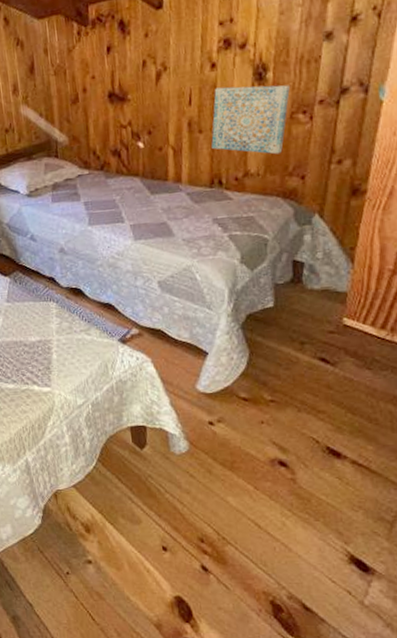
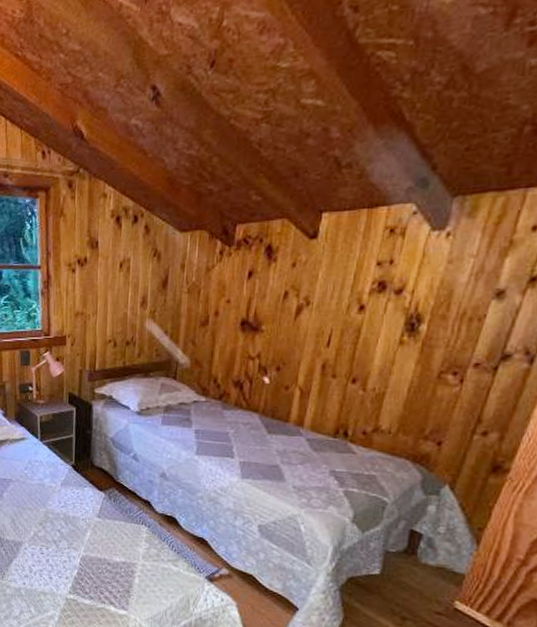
wall art: present [211,85,291,155] -> none [343,332,445,414]

